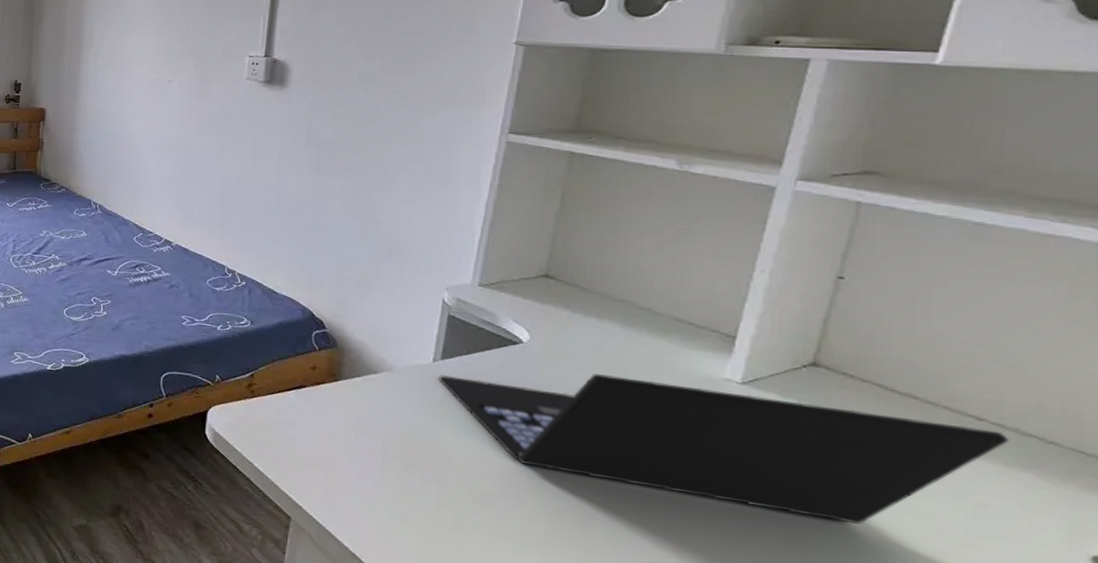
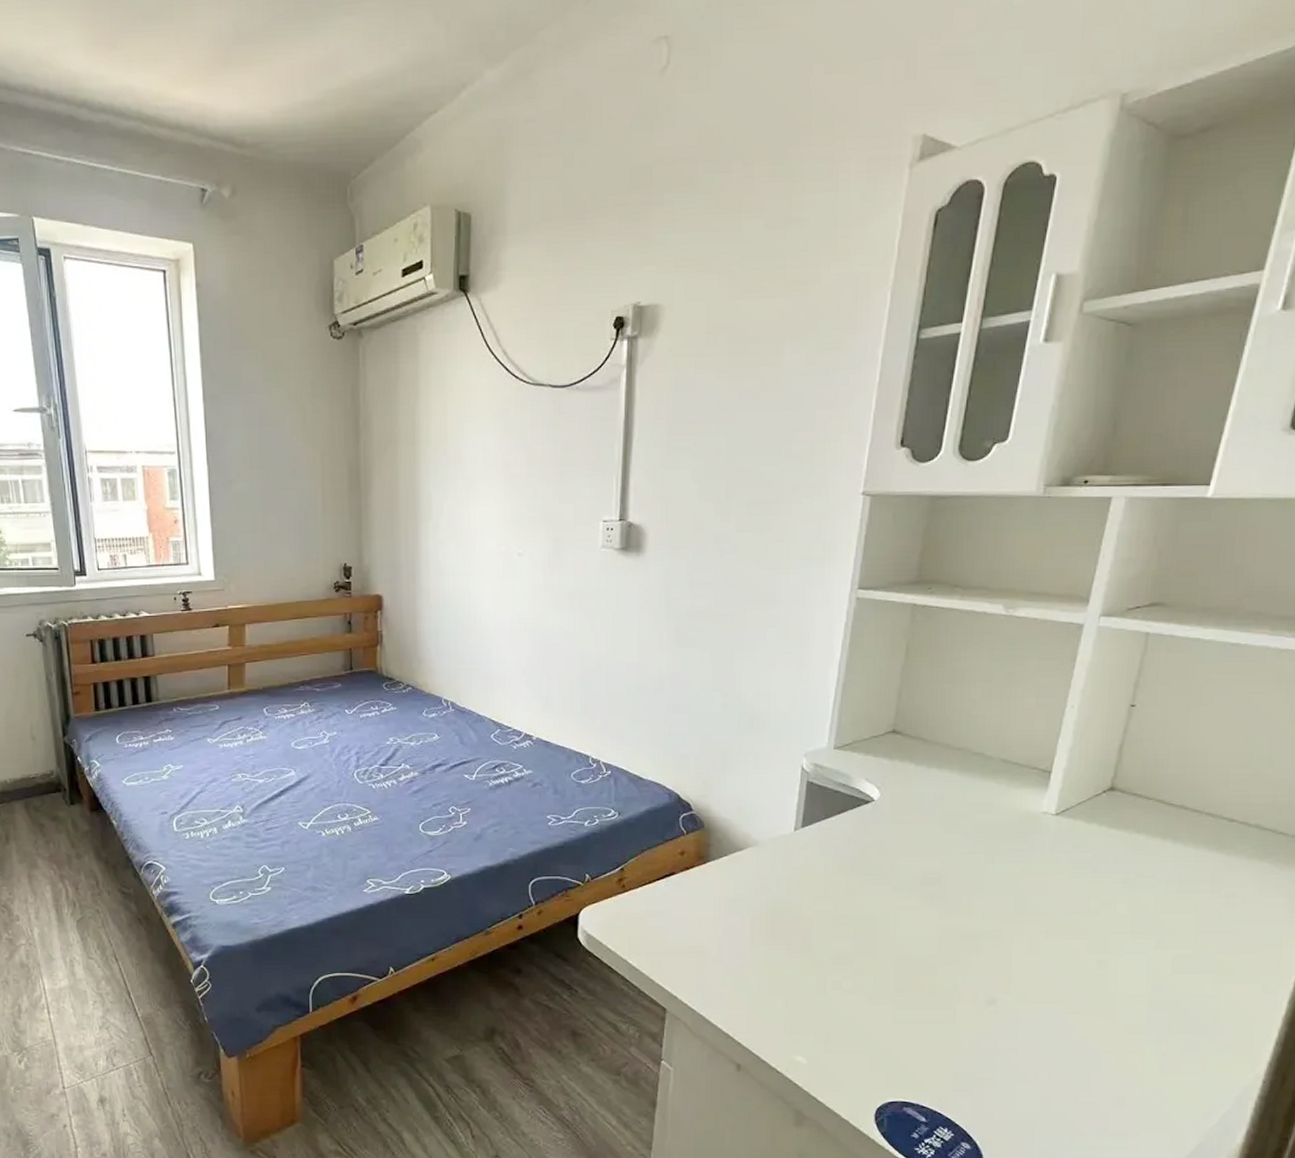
laptop: present [439,374,1010,524] -> none [800,821,1252,928]

